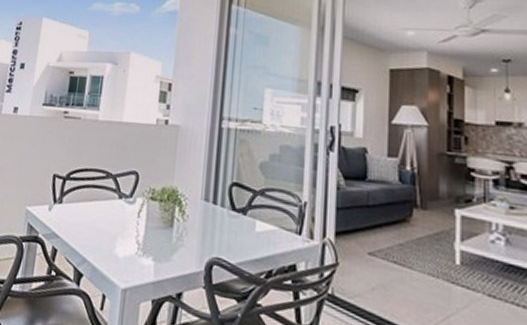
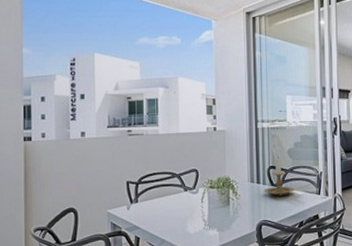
candle holder: none [221,170,264,228] -> present [264,157,294,196]

